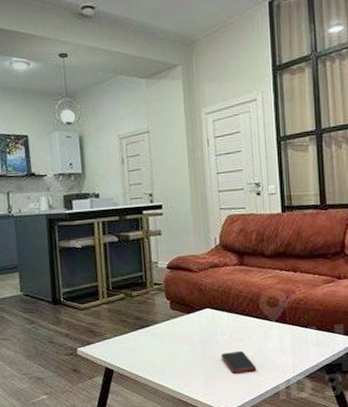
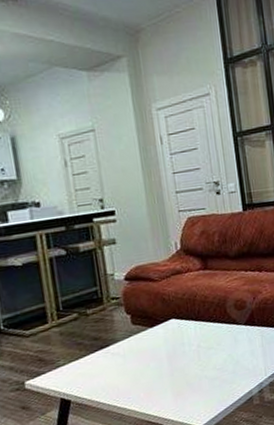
cell phone: present [220,350,257,374] -> none [190,359,228,385]

